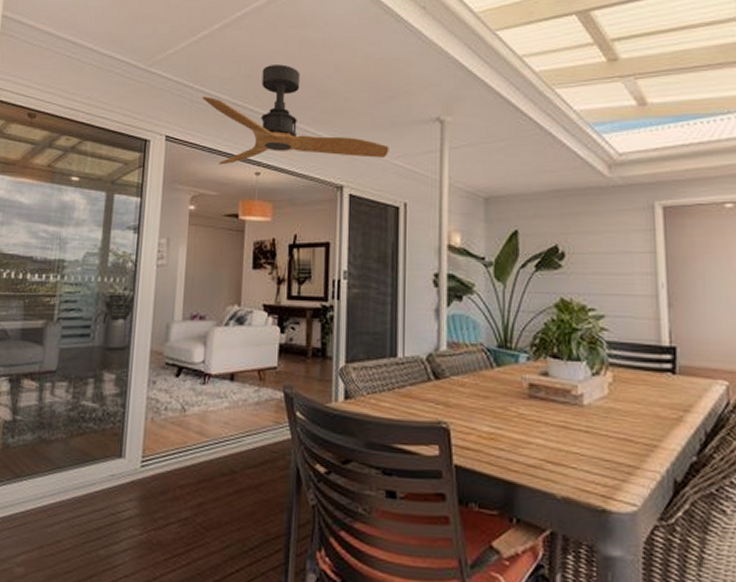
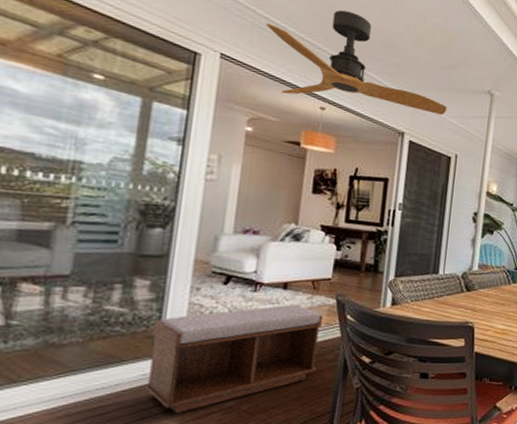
bench: none [114,399,271,521] -> present [145,305,323,413]

